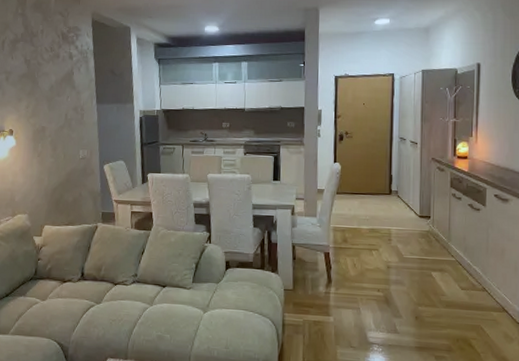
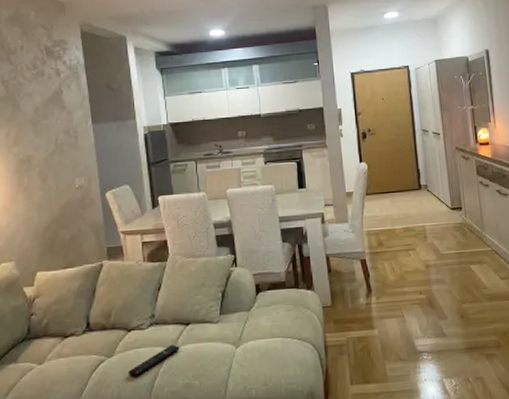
remote control: none [112,301,156,324] -> present [128,344,180,378]

